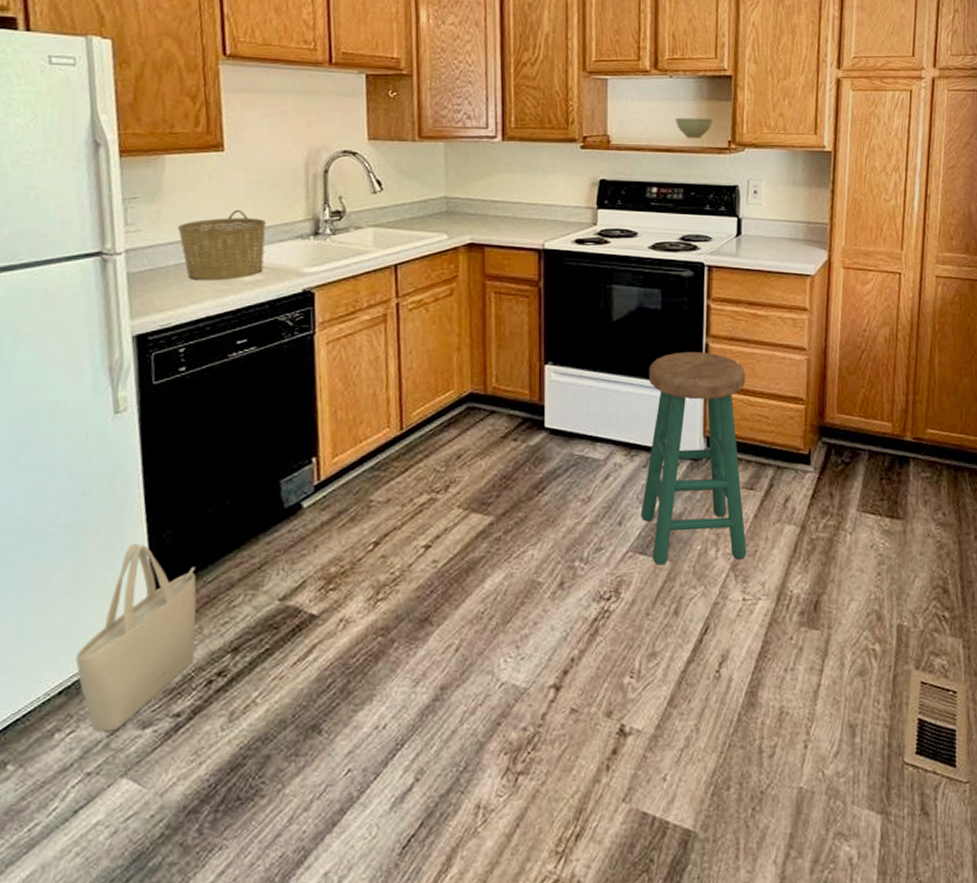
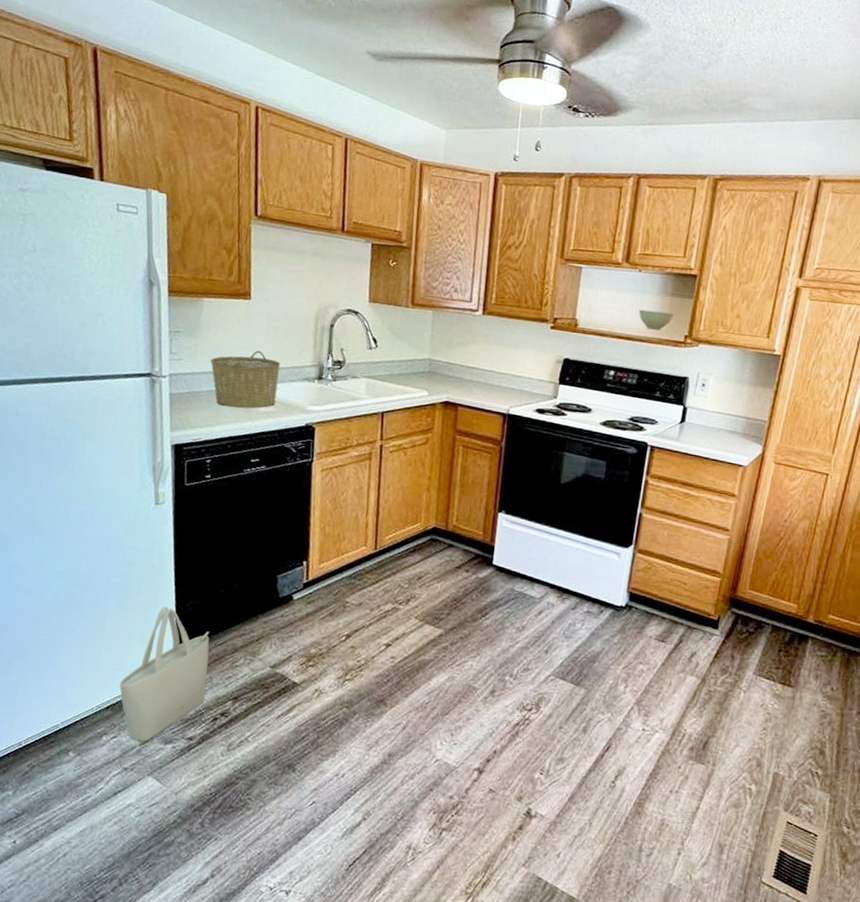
stool: present [641,351,747,566] -> none [564,517,672,698]

